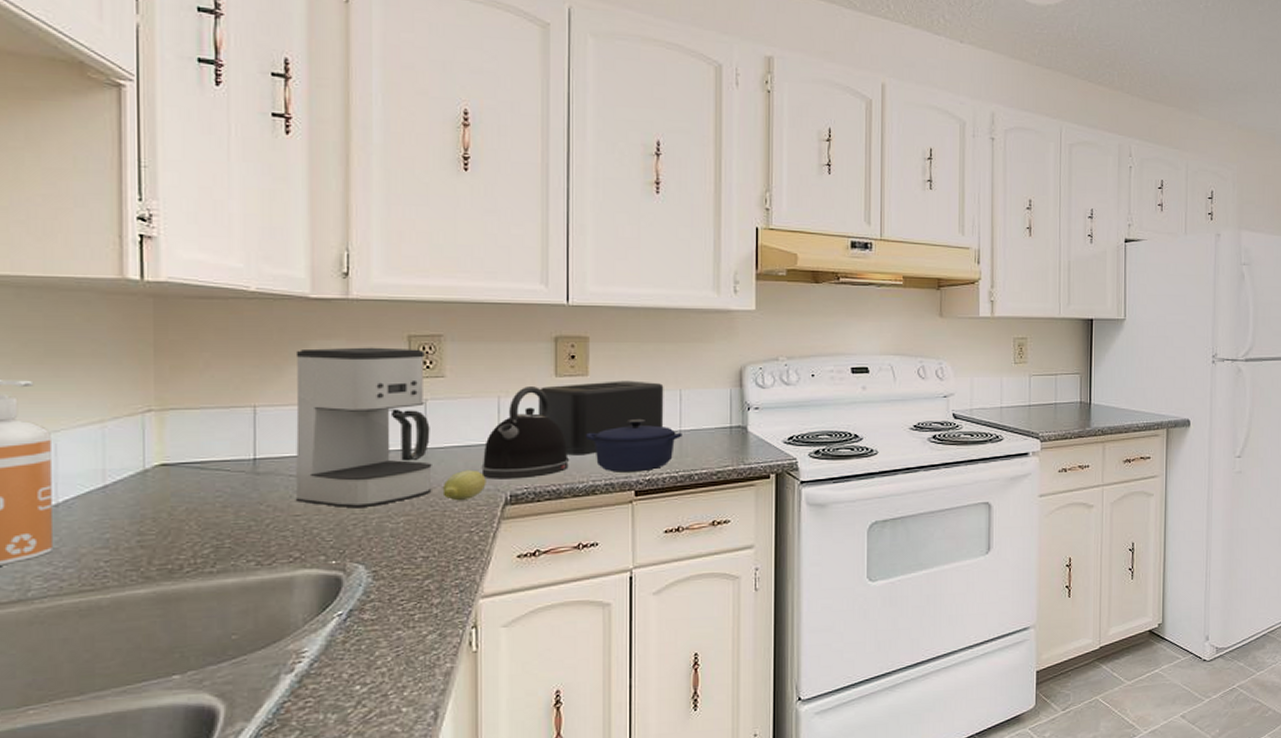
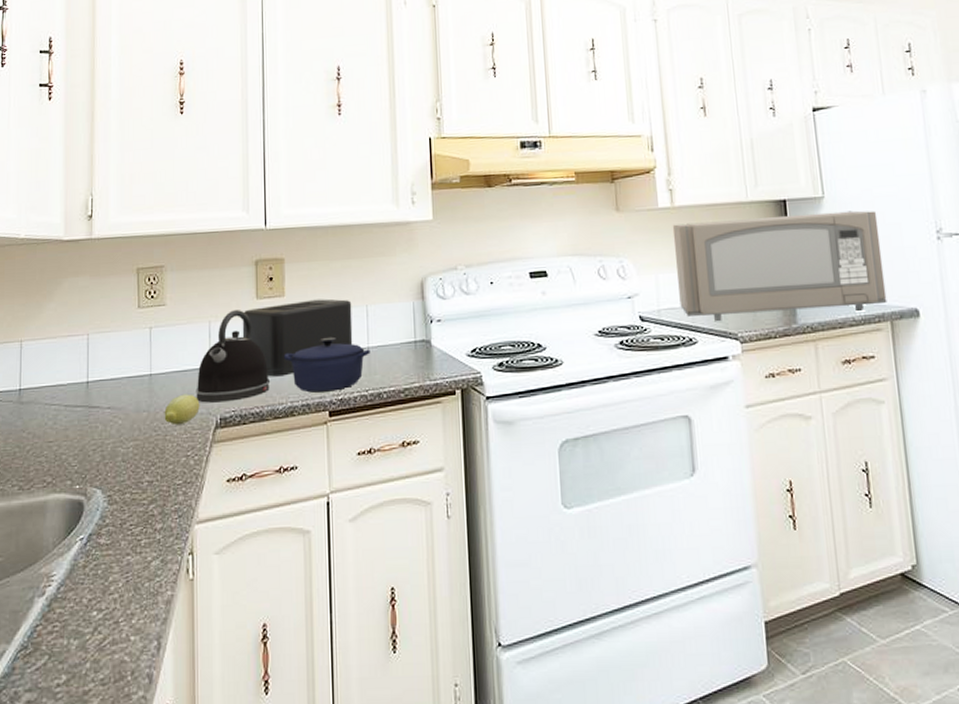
coffee maker: present [295,347,432,507] -> none [49,280,156,434]
microwave: none [990,332,1167,423] -> present [672,210,887,322]

